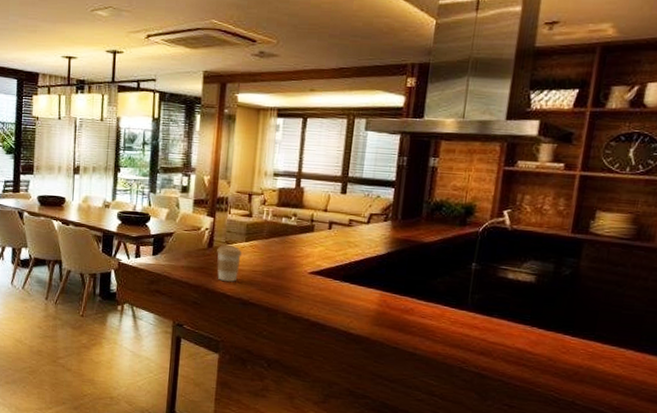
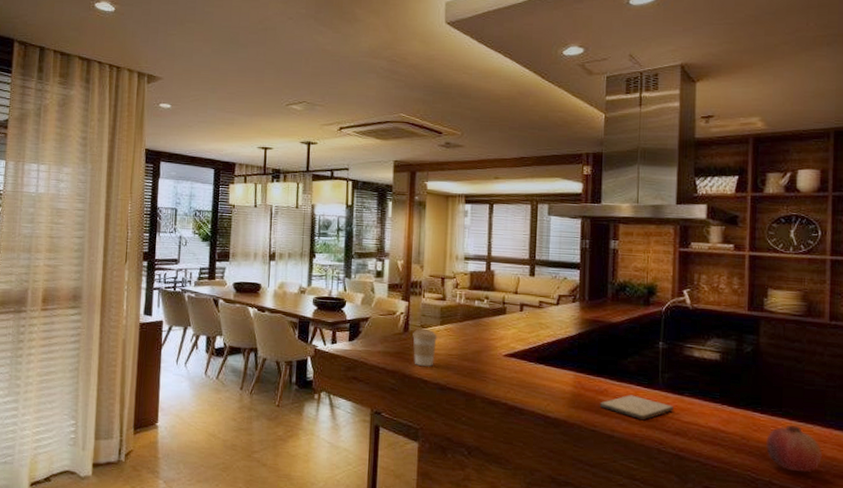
cutting board: none [403,314,482,340] -> present [599,394,675,421]
fruit: none [573,349,632,395] -> present [766,425,822,473]

